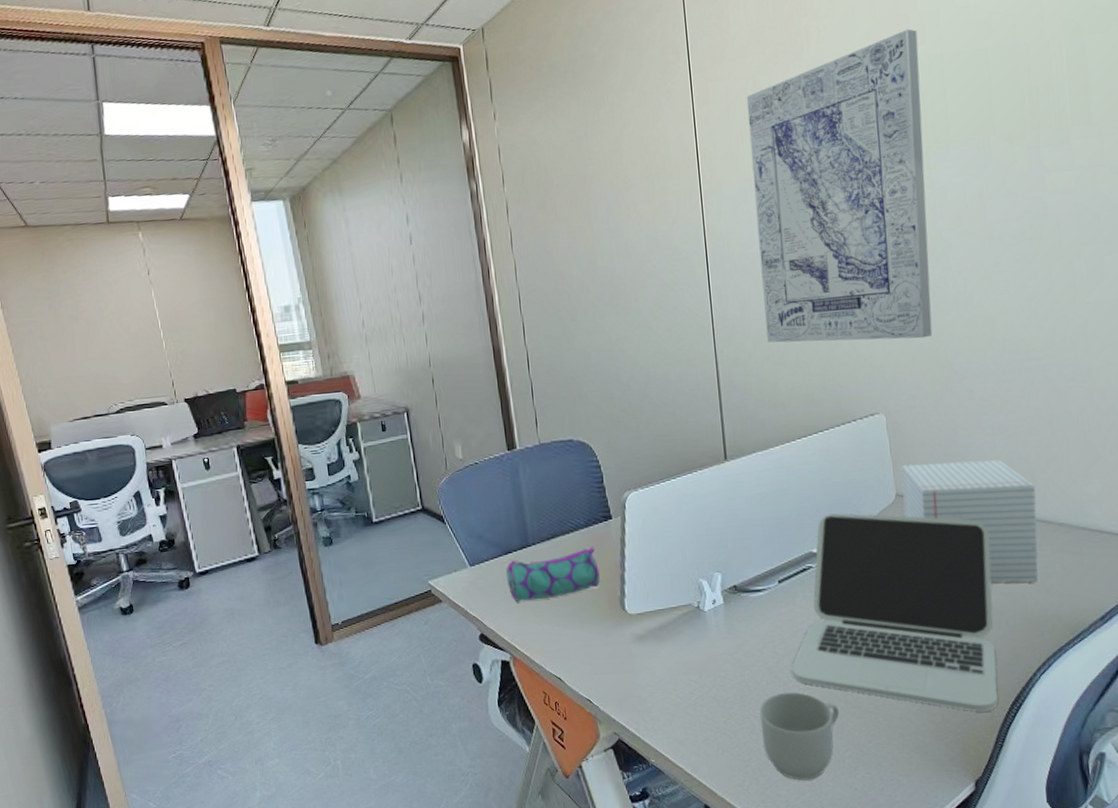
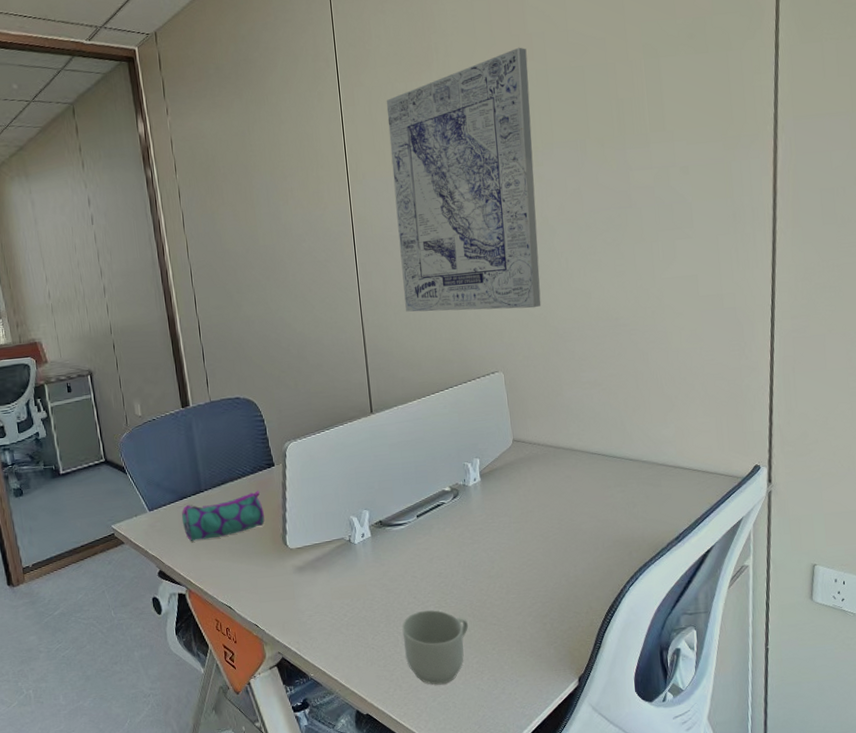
laptop: present [791,513,998,712] -> none [428,456,596,620]
notepad: present [901,459,1038,583] -> none [517,409,627,512]

